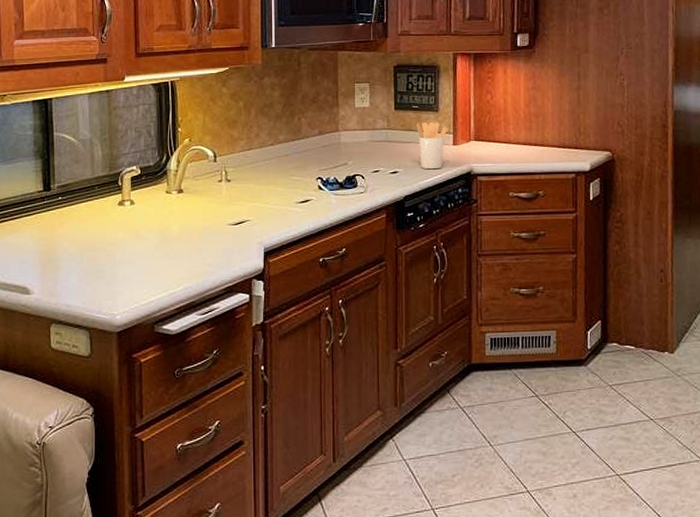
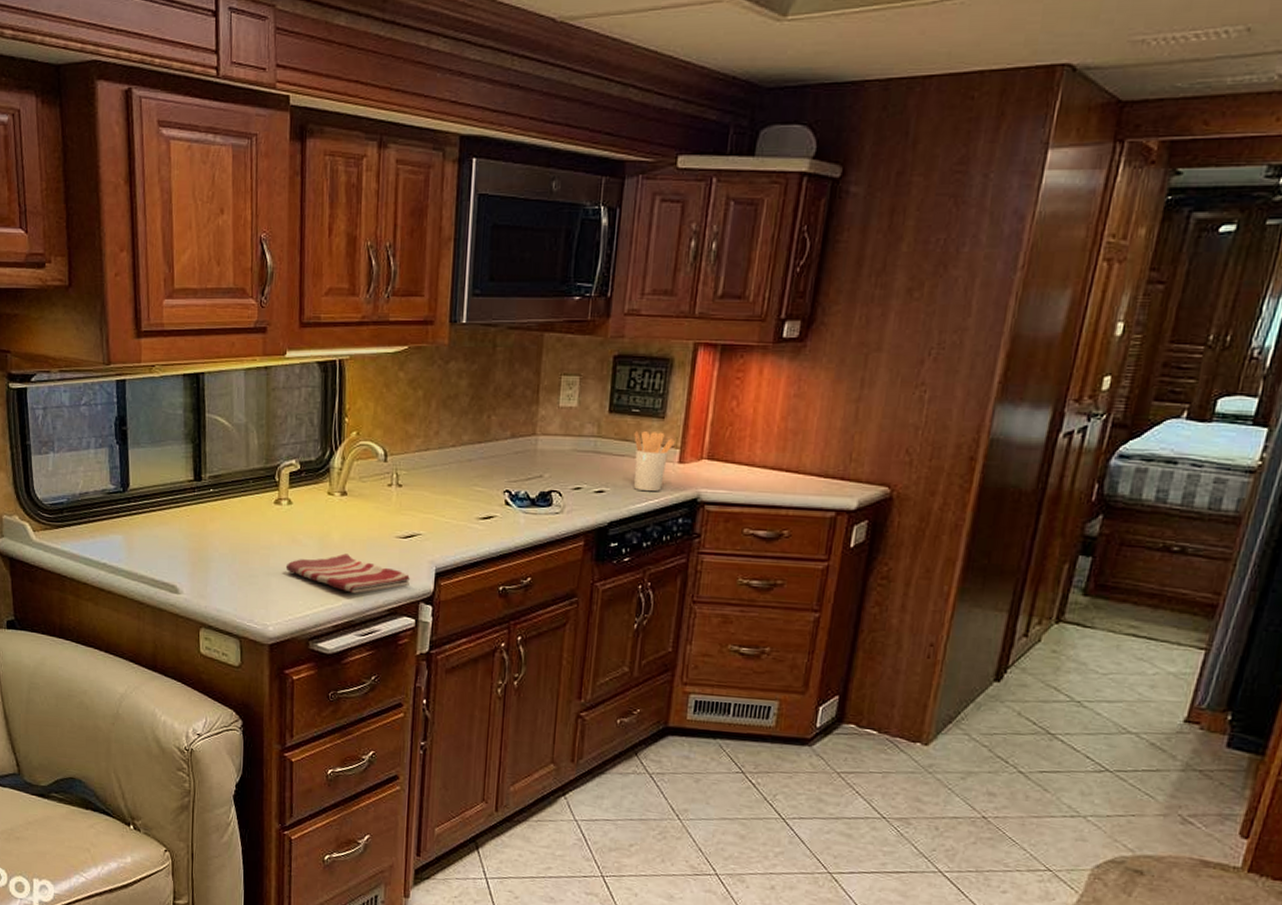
dish towel: none [130,243,242,277] -> present [285,553,410,593]

